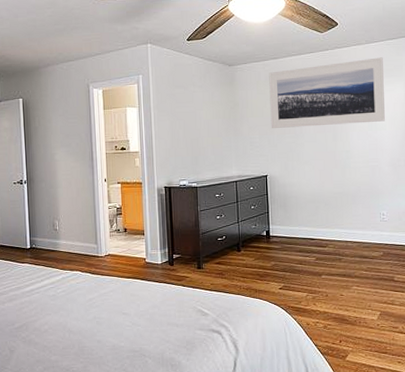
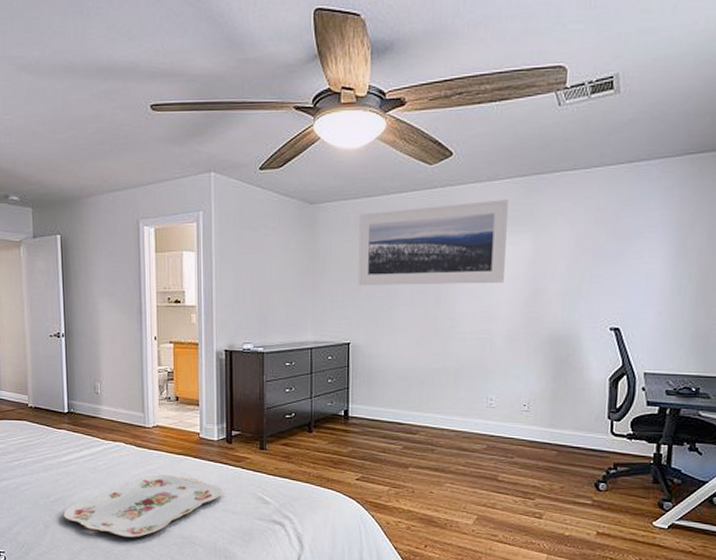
serving tray: none [27,297,168,355] -> present [64,474,223,538]

